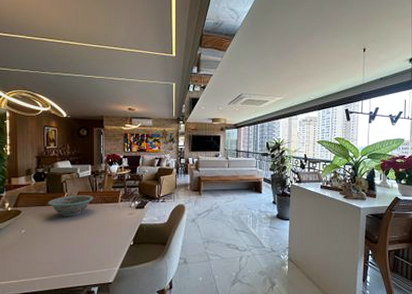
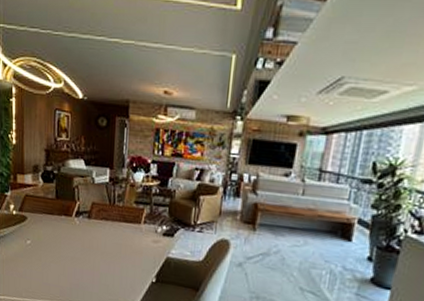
decorative bowl: present [48,194,94,217] -> none [56,205,111,233]

